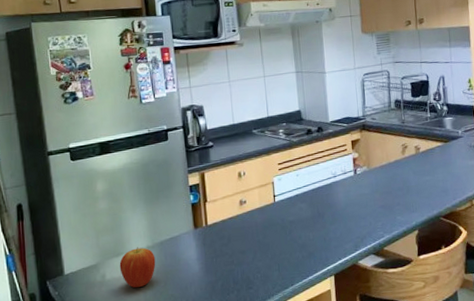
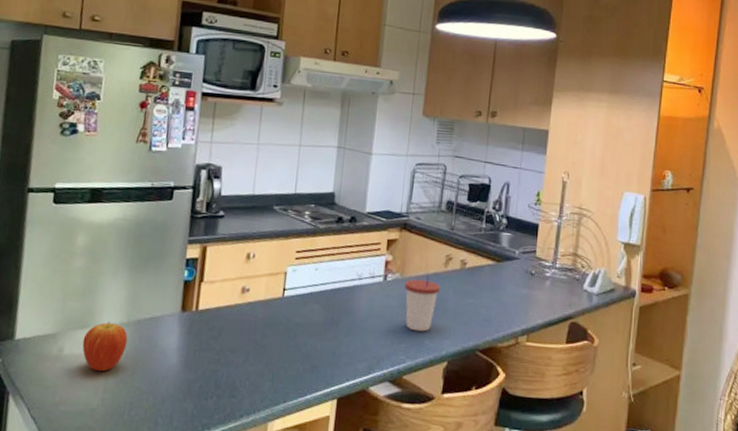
cup: none [372,163,402,211] -> present [405,274,441,332]

